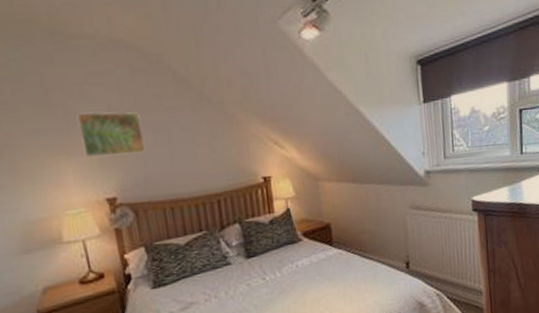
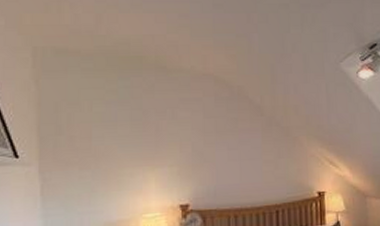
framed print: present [76,112,147,158] -> none [166,131,220,169]

